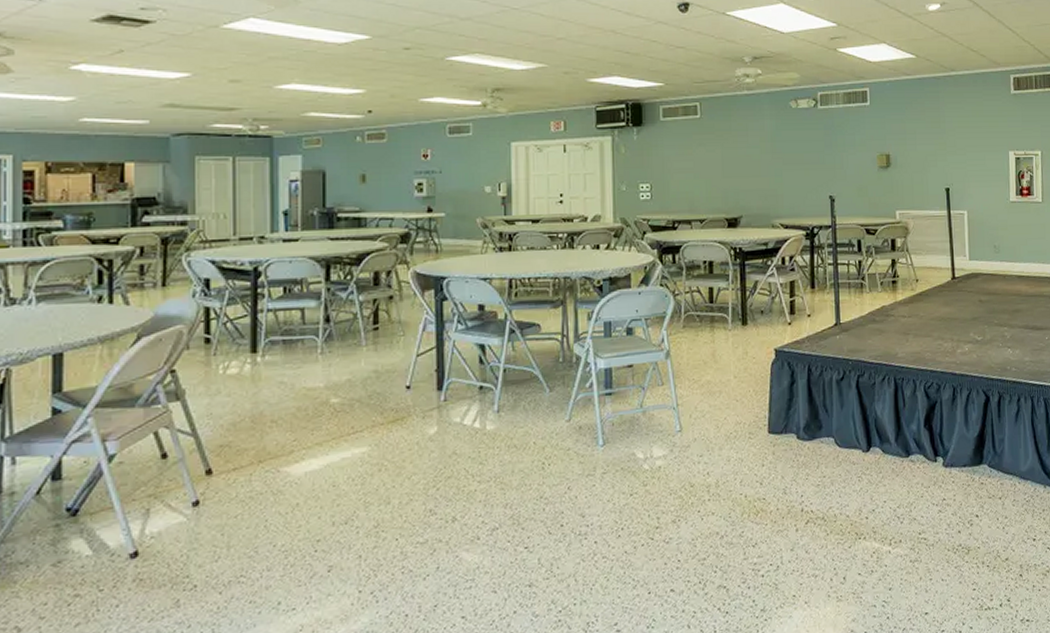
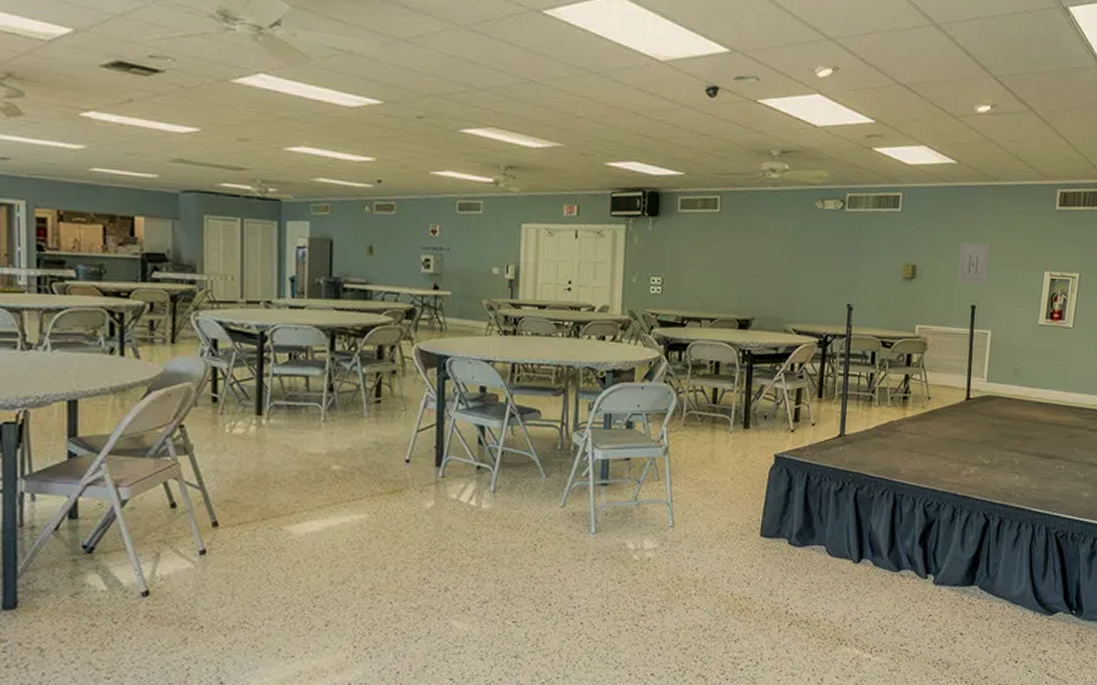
wall art: none [928,129,957,167] -> present [958,242,990,284]

